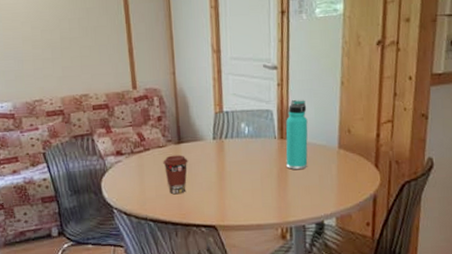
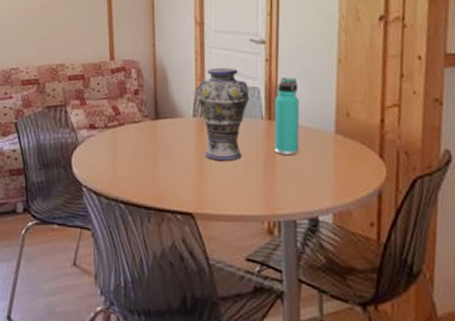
coffee cup: present [163,155,188,195] -> none [138,132,165,175]
vase: none [216,92,264,179] -> present [197,68,250,162]

